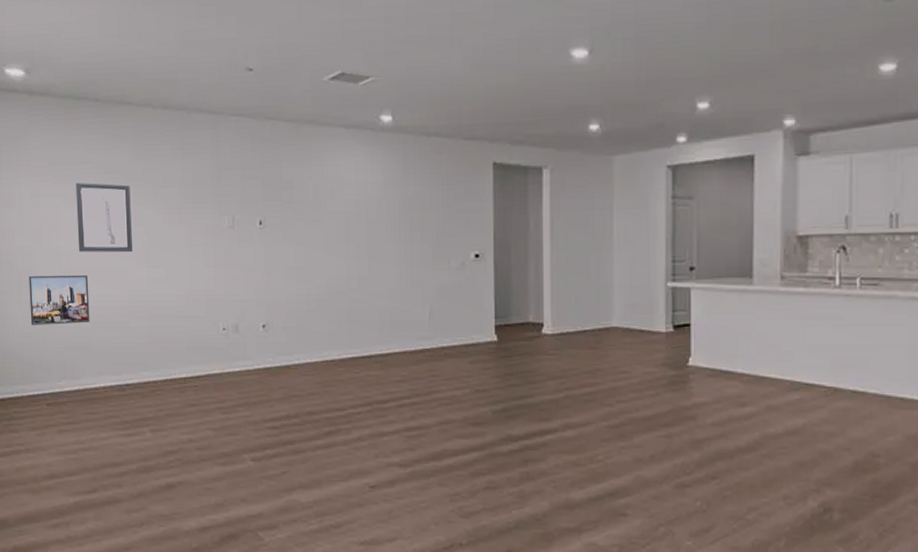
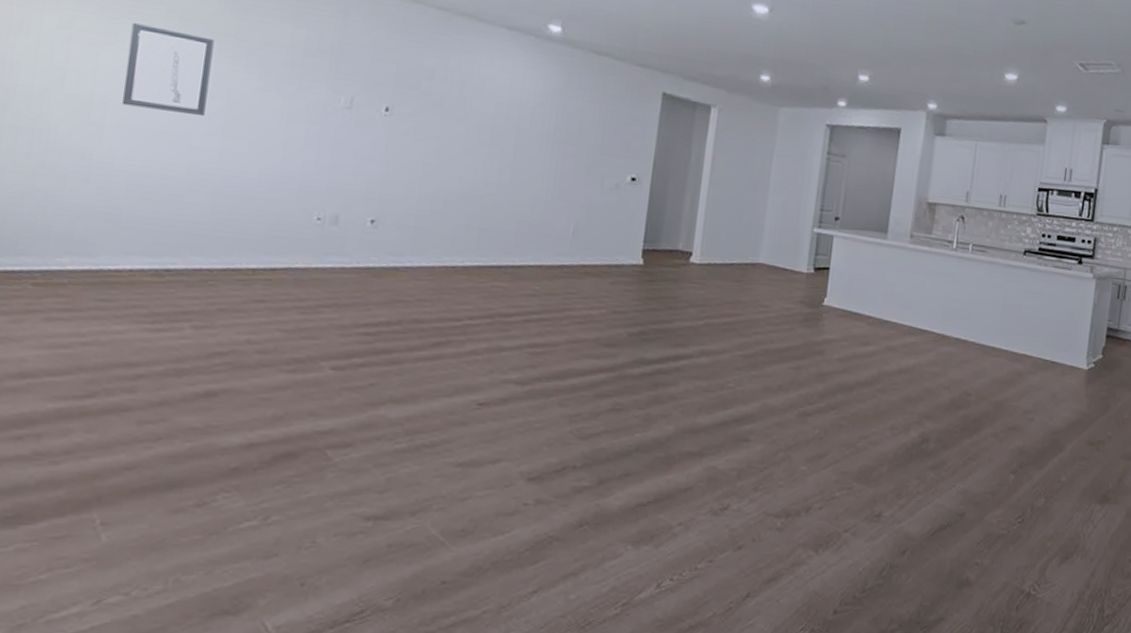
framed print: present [28,274,90,325] -> none [26,123,131,190]

